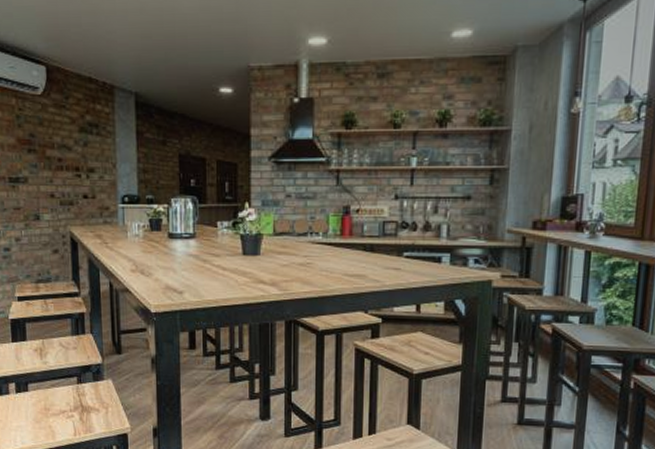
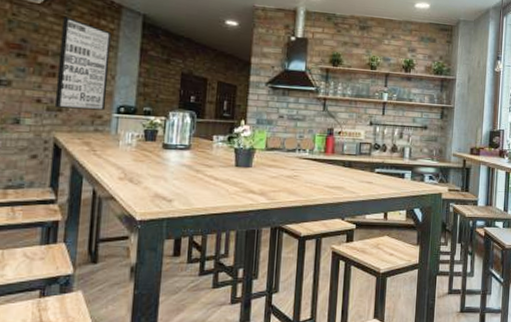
wall art: none [62,105,111,201] -> present [54,16,112,111]

